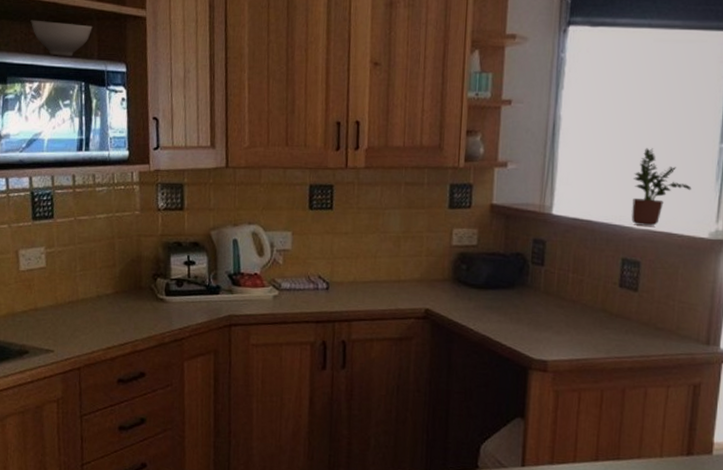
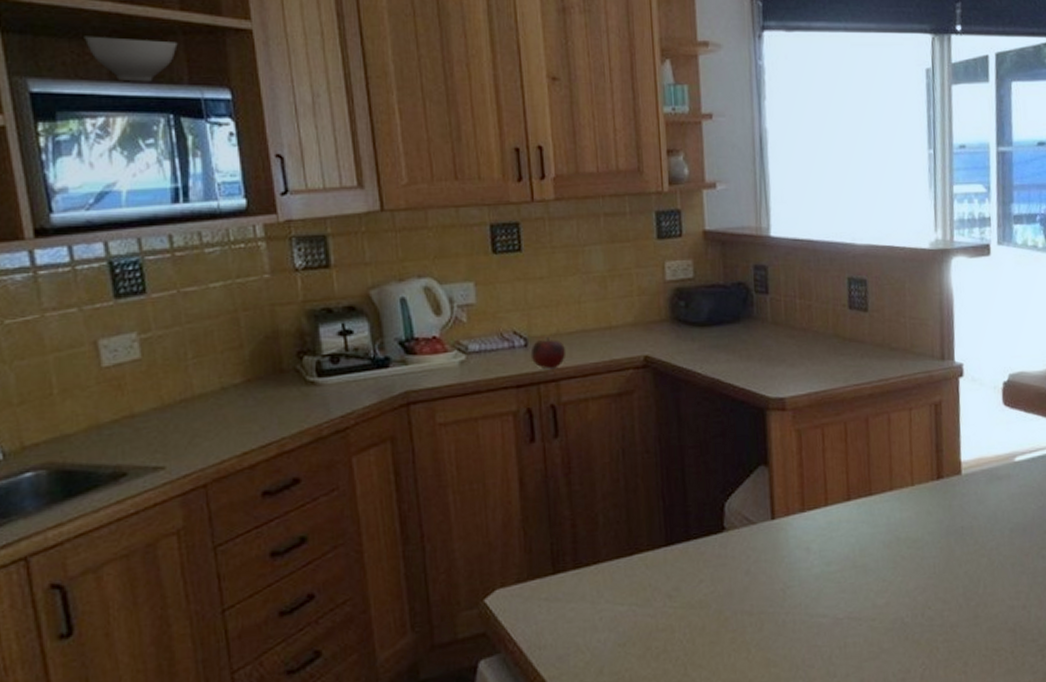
fruit: none [330,284,360,311] -> present [530,337,567,369]
potted plant: present [631,148,692,226] -> none [849,158,907,241]

